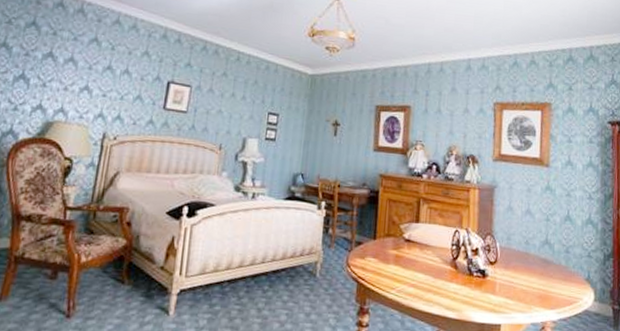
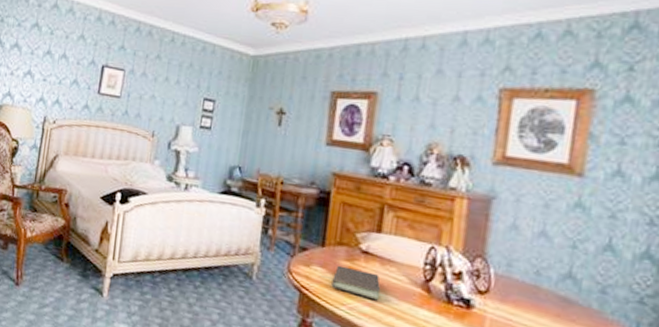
book: none [373,254,421,280] -> present [320,265,381,300]

